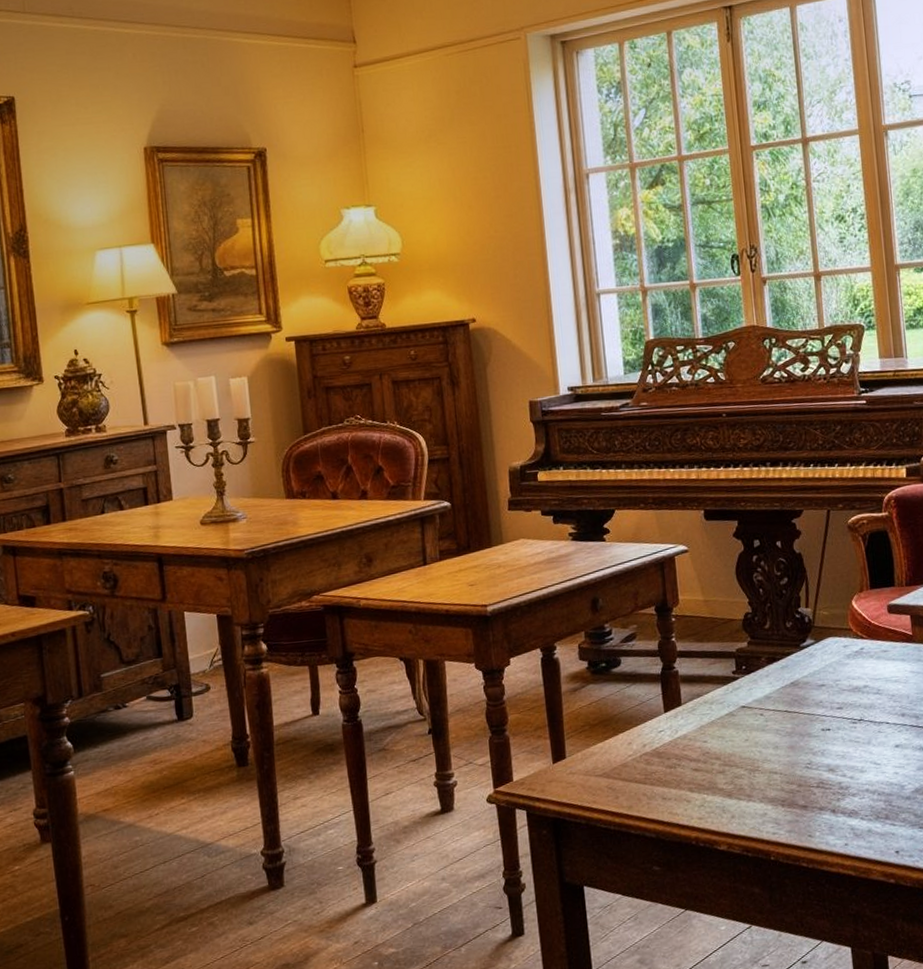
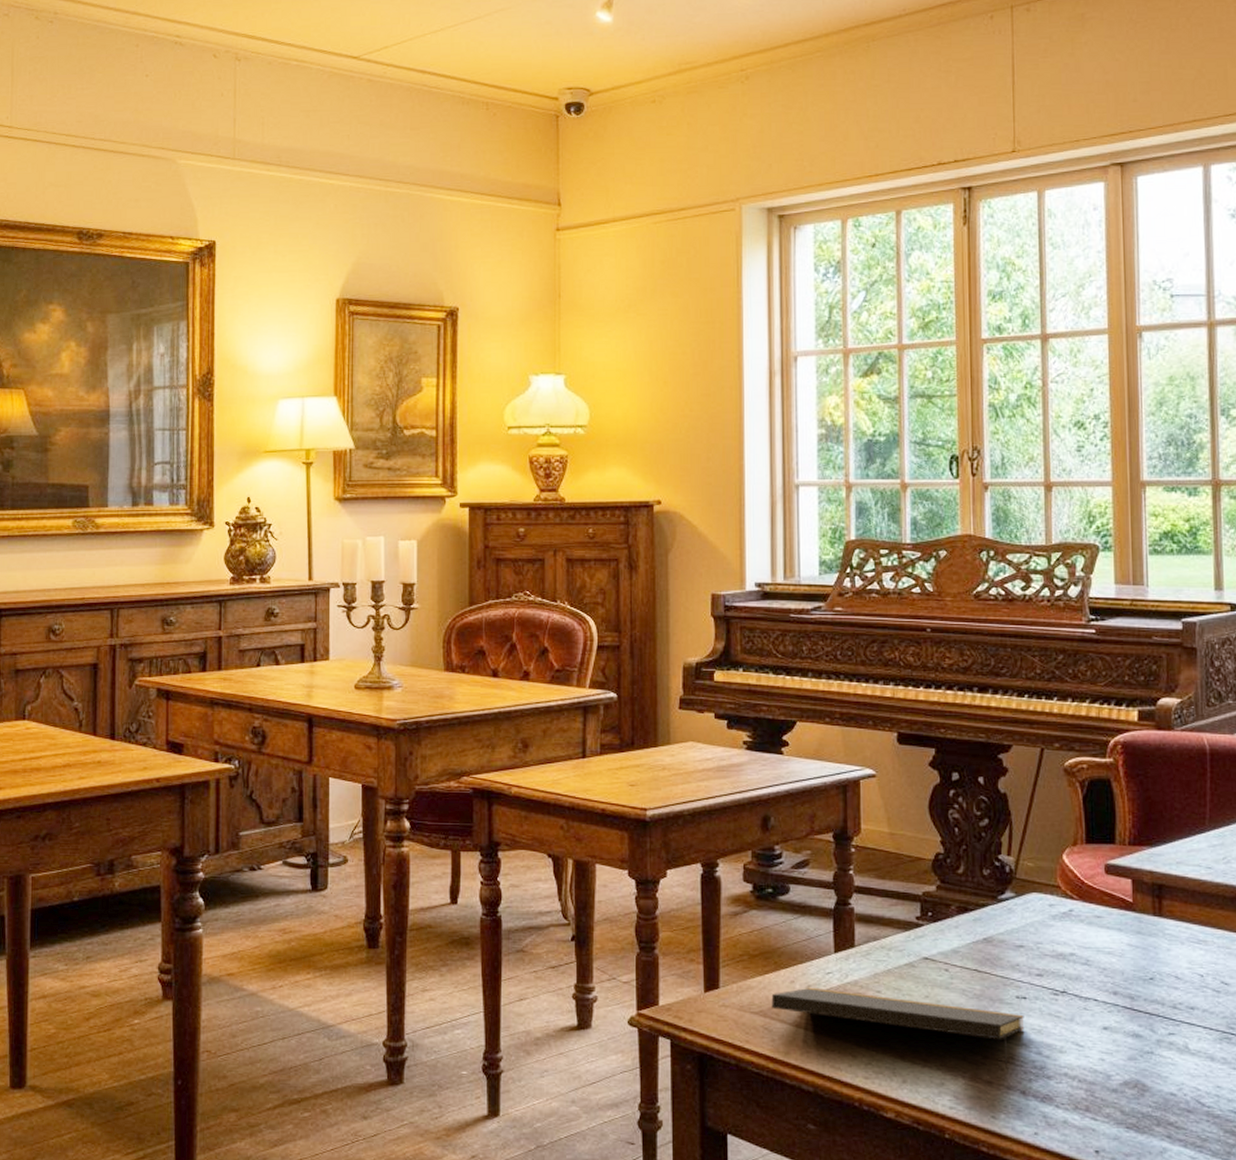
notepad: none [612,744,831,796] -> present [771,987,1025,1073]

